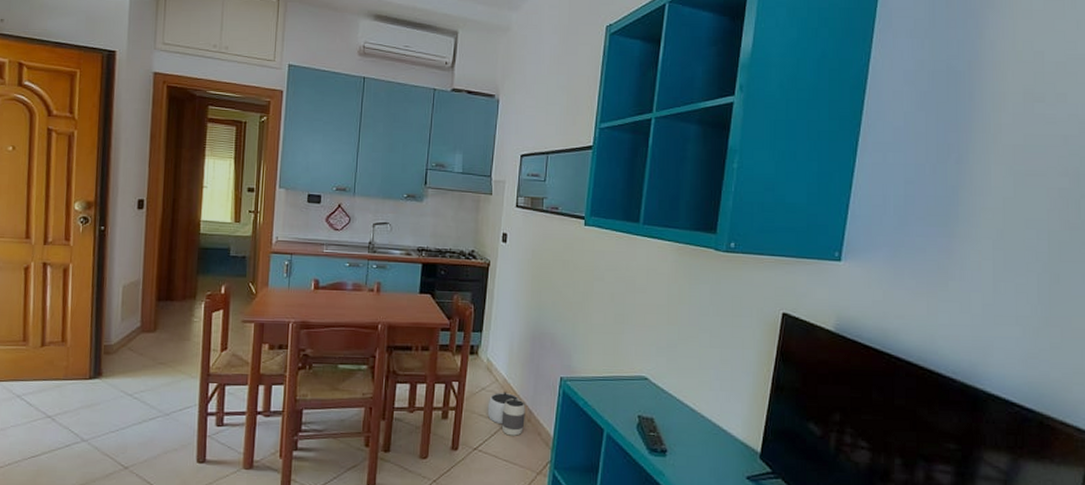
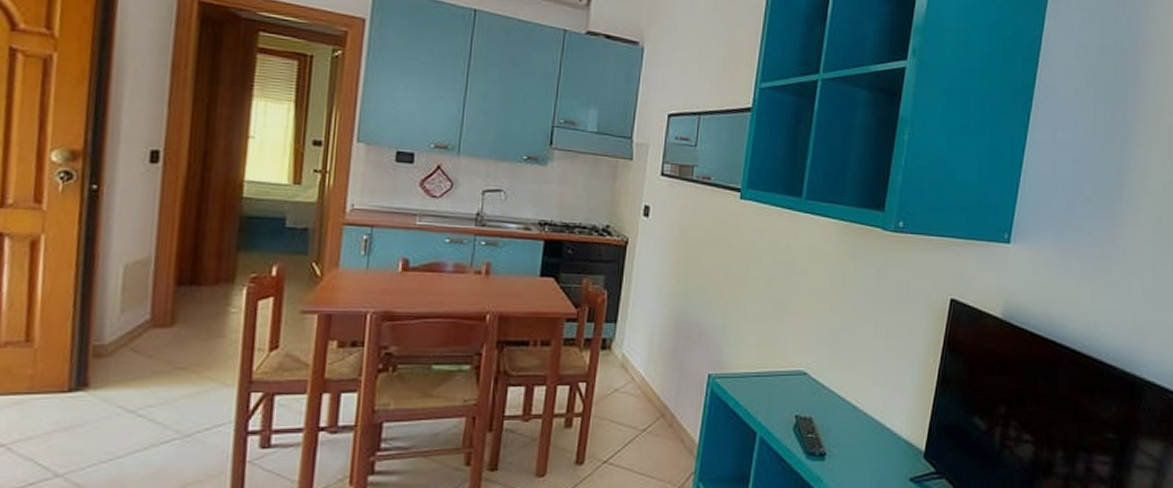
waste basket: present [487,392,525,436] -> none [621,393,667,444]

